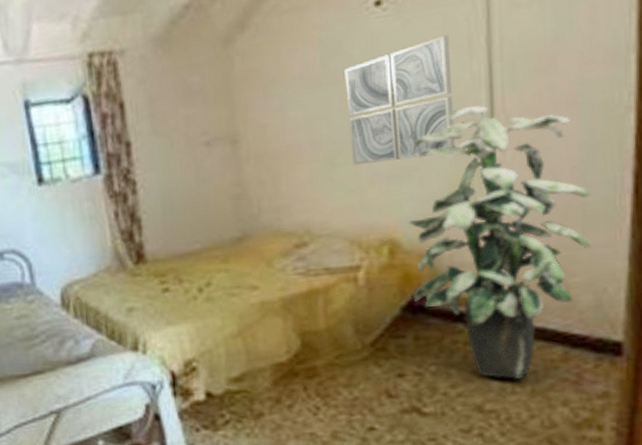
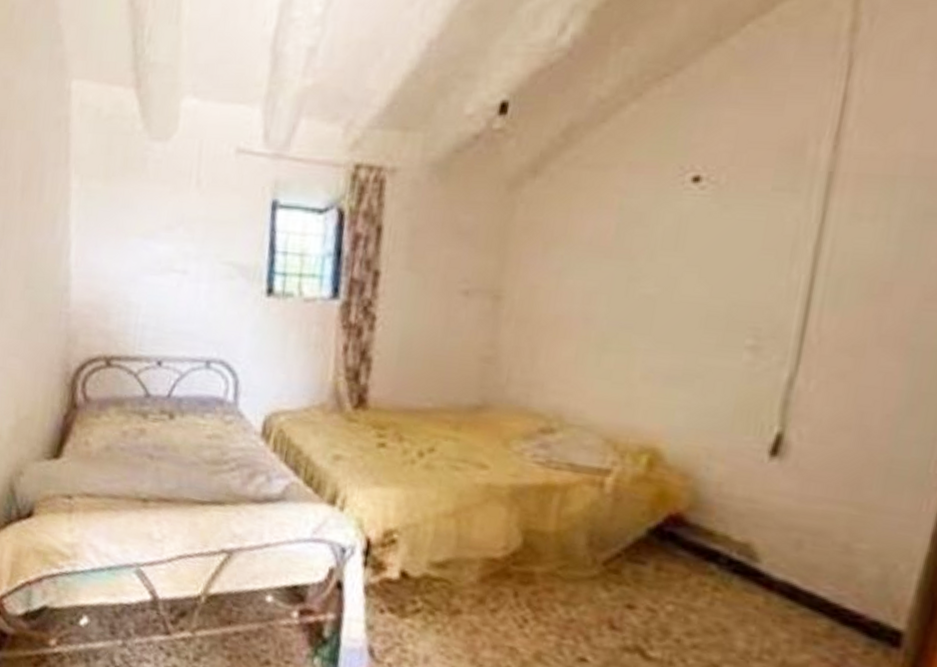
wall art: present [344,34,455,166] -> none [627,231,771,365]
indoor plant: present [408,105,591,379] -> none [664,318,902,646]

